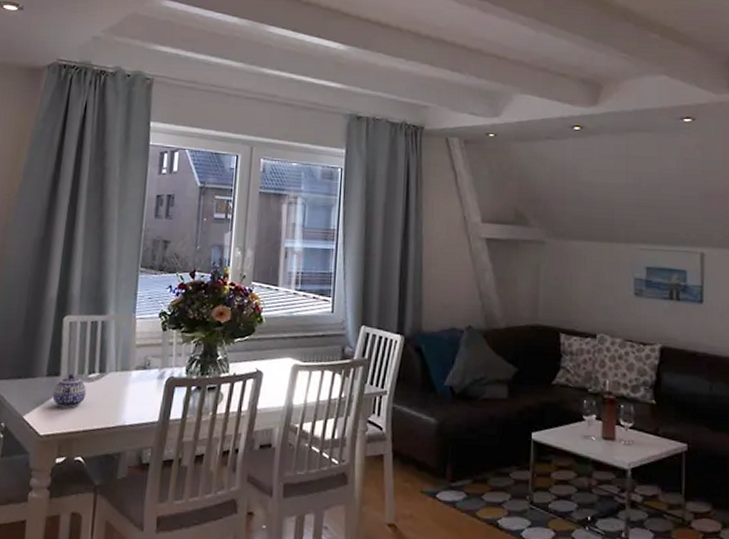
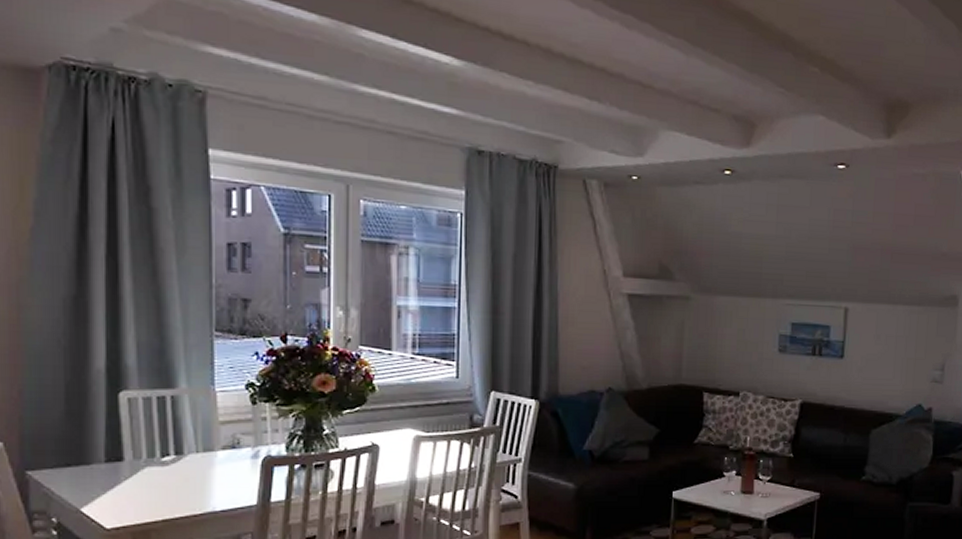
teapot: present [52,374,87,408] -> none [117,458,161,496]

